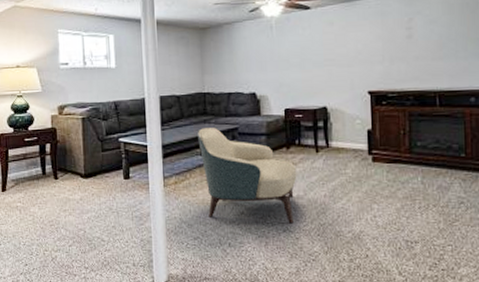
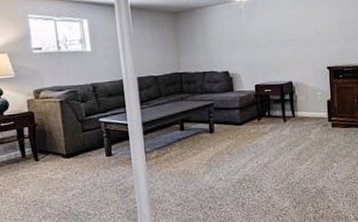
armchair: present [196,128,297,224] -> none [175,104,268,185]

